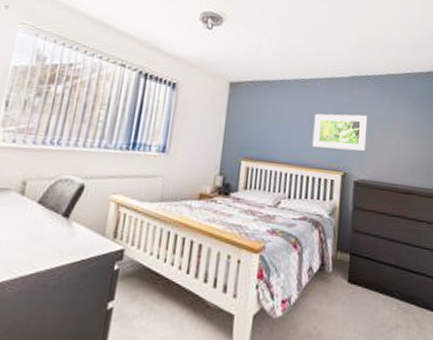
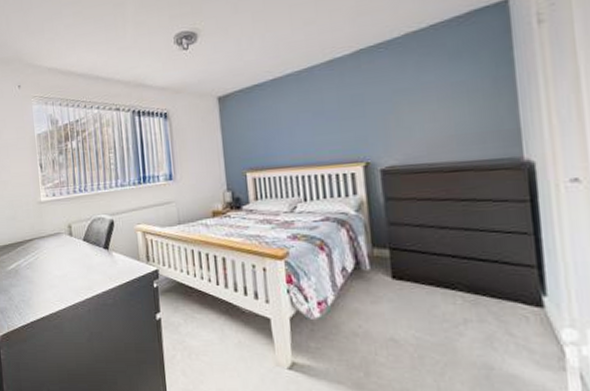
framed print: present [312,113,368,151] -> none [318,92,389,143]

